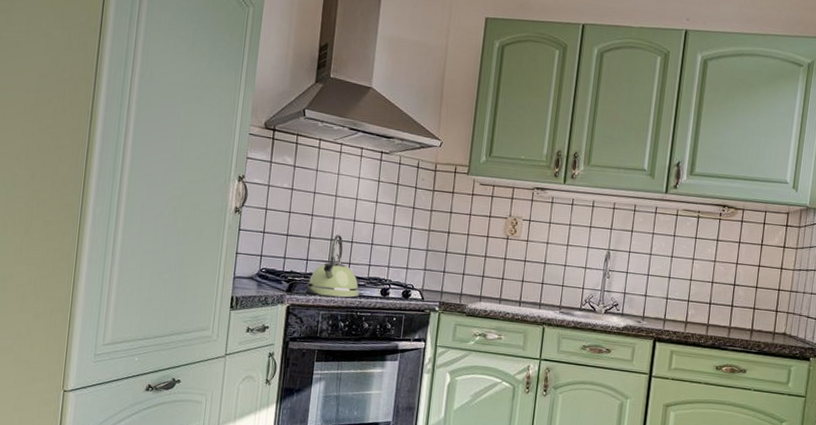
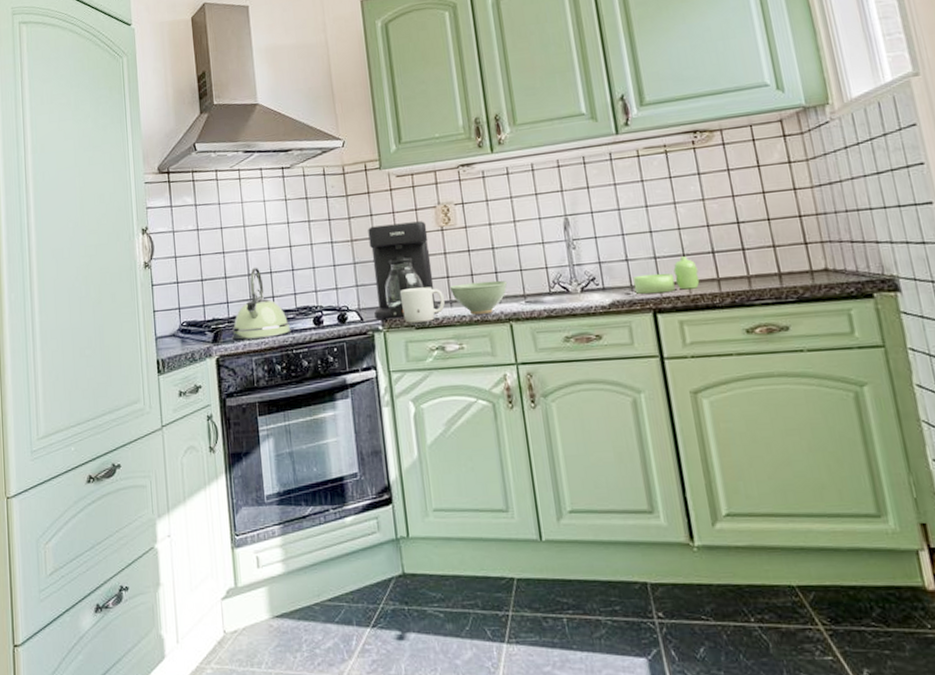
coffee maker: none [434,222,496,307] -> present [368,221,440,320]
mug: none [458,281,496,312] -> present [399,287,445,323]
bowl: none [502,286,550,315] -> present [449,280,508,315]
soap dispenser: none [645,302,696,329] -> present [632,256,700,295]

